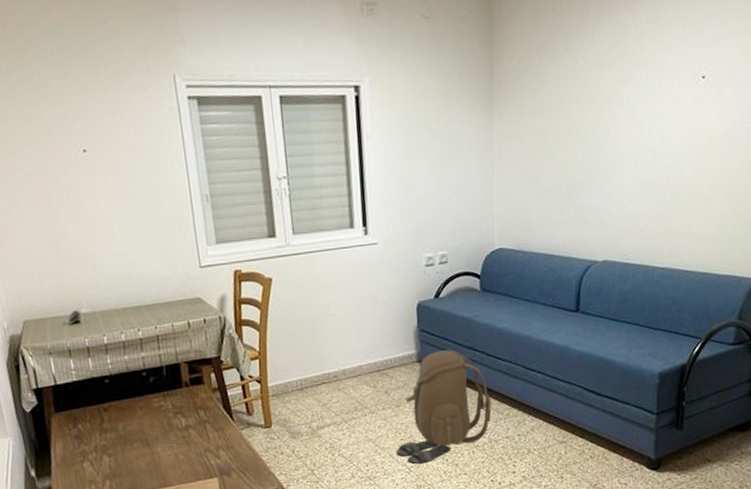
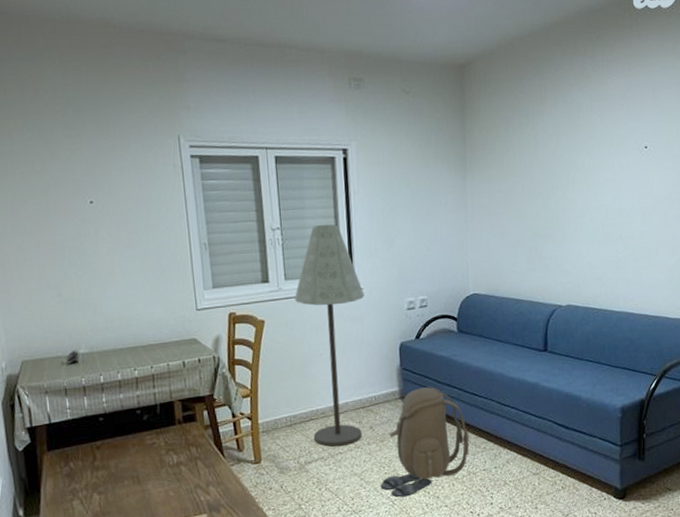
floor lamp: none [303,172,379,411] -> present [294,224,365,447]

